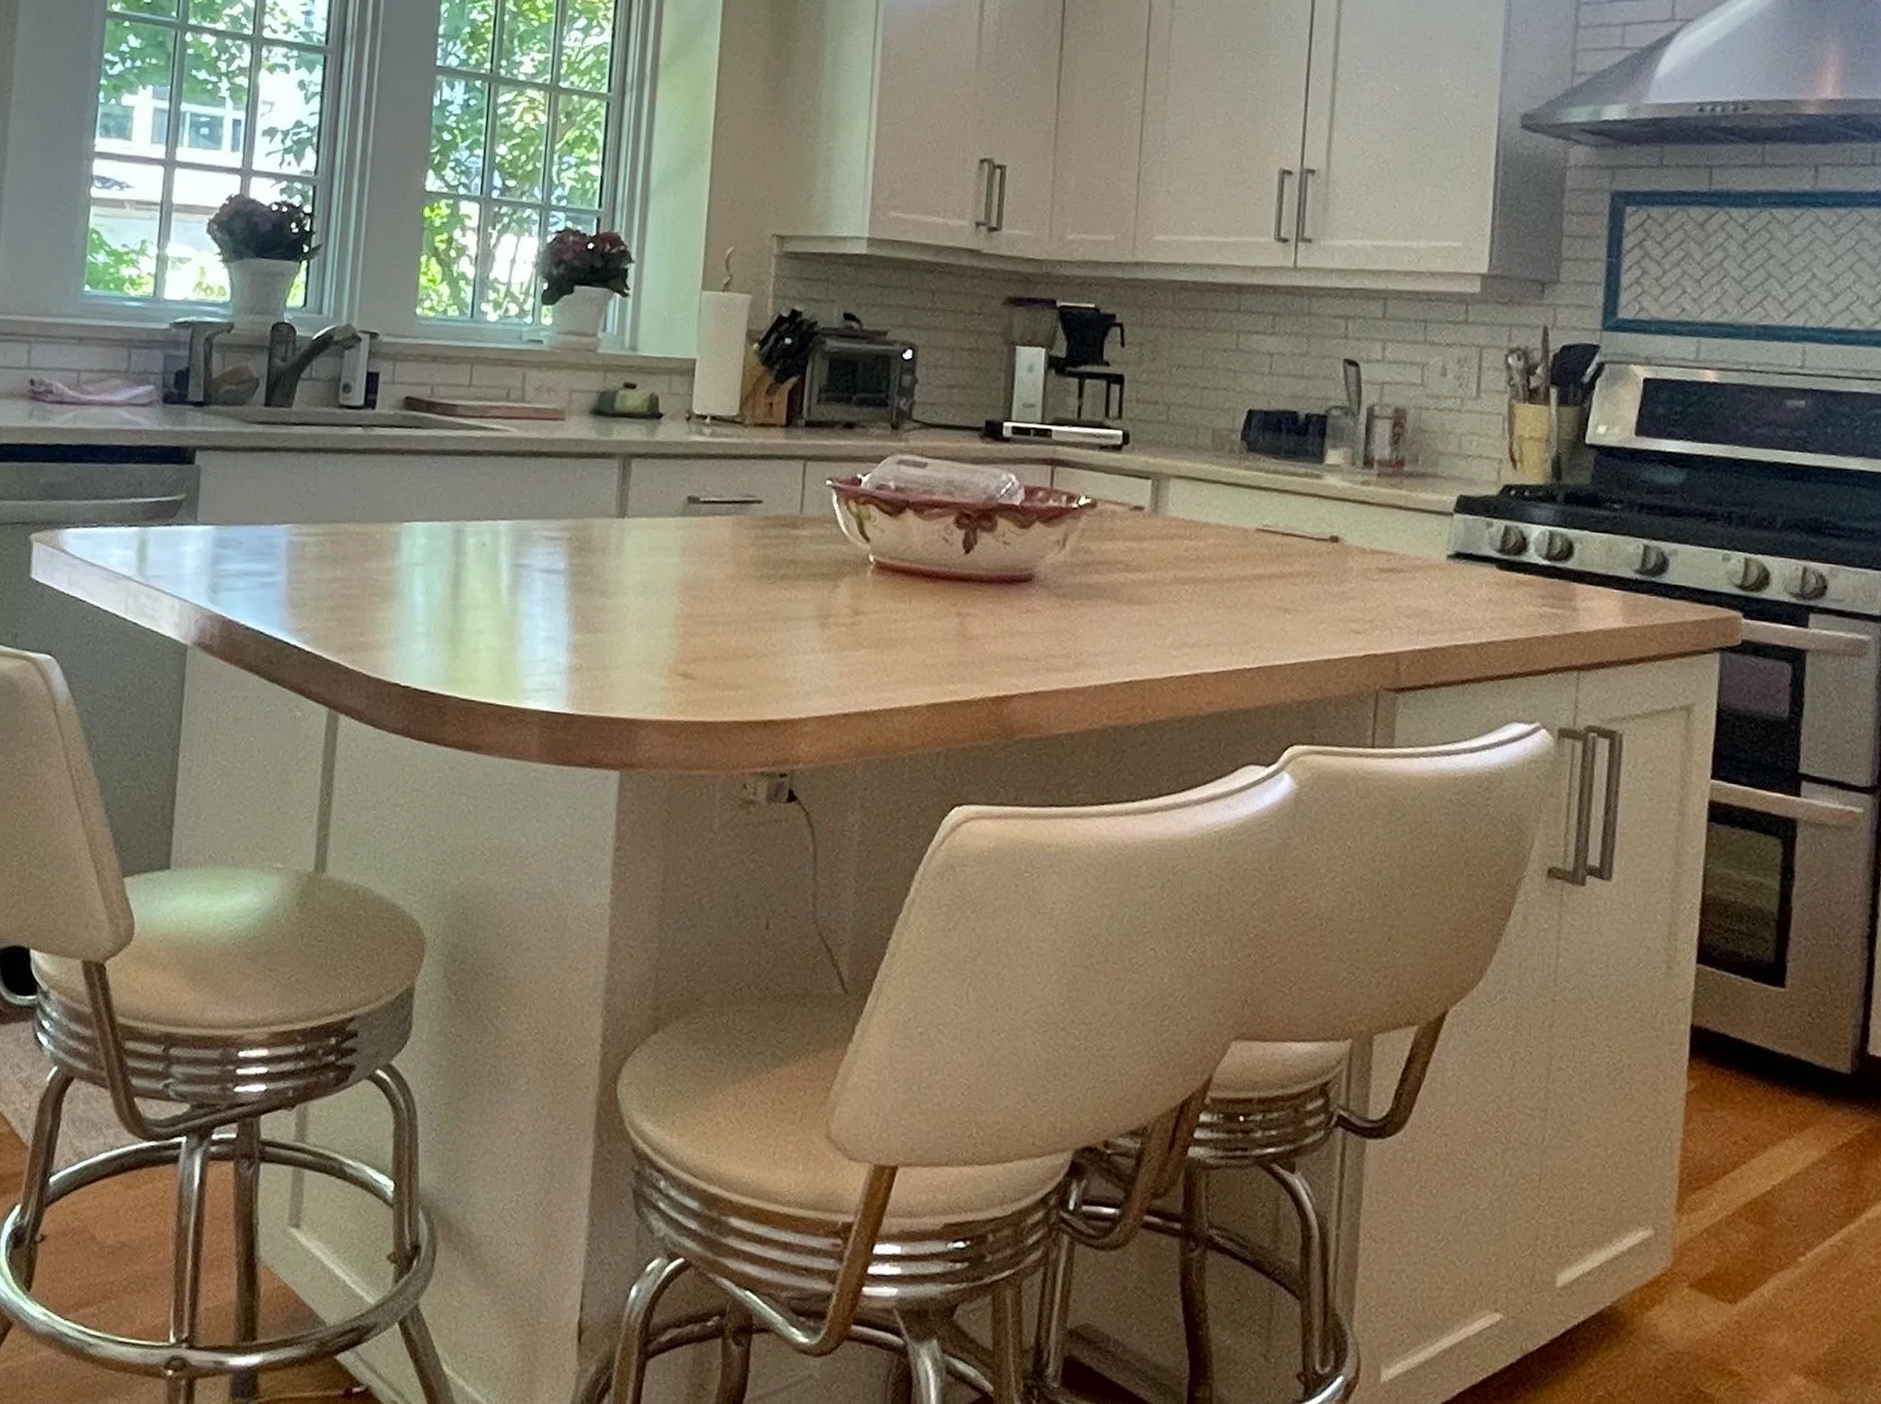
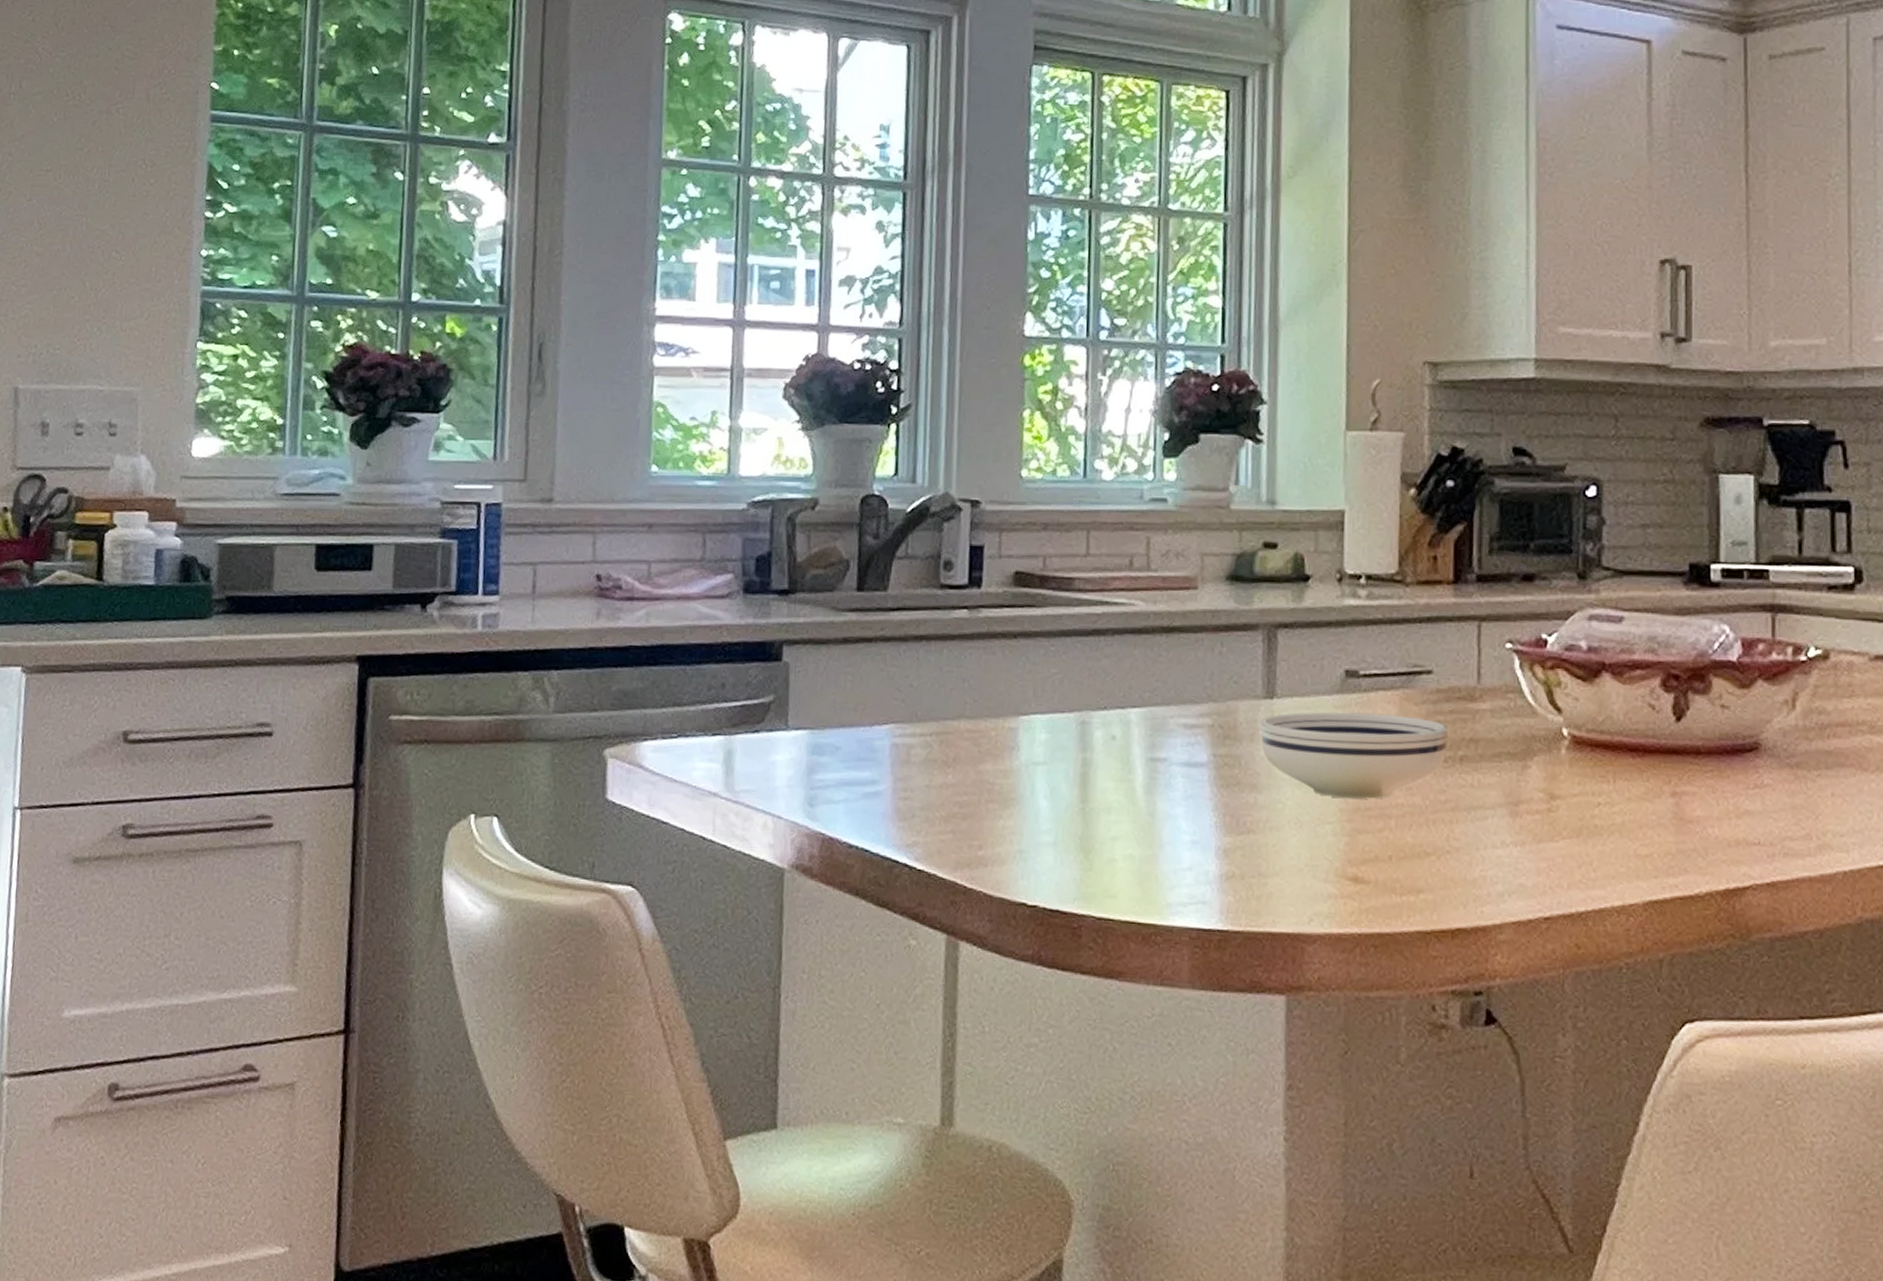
bowl: none [612,531,774,608] -> present [1260,712,1449,799]

